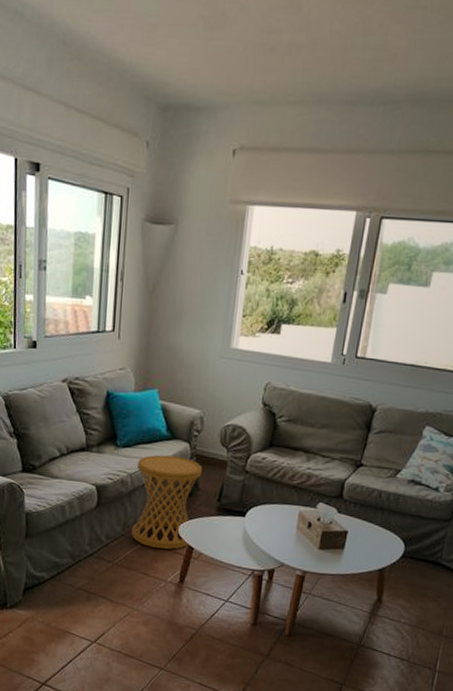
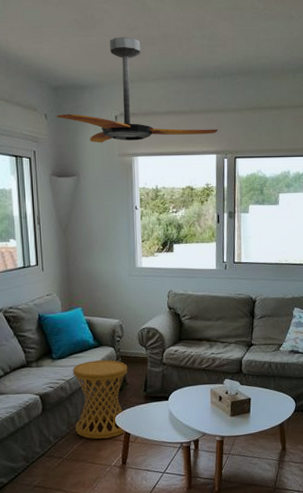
ceiling fan: none [160,42,365,185] -> present [56,37,218,143]

